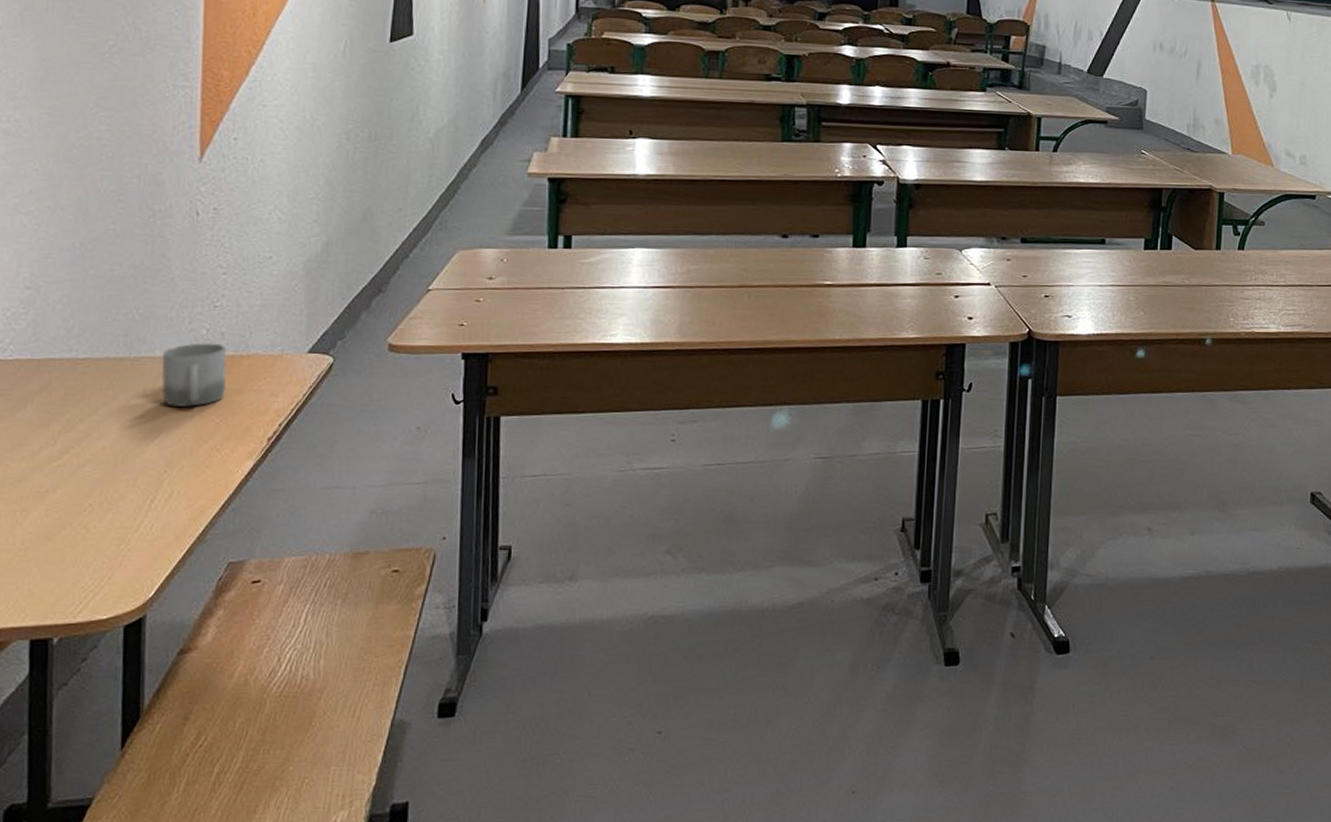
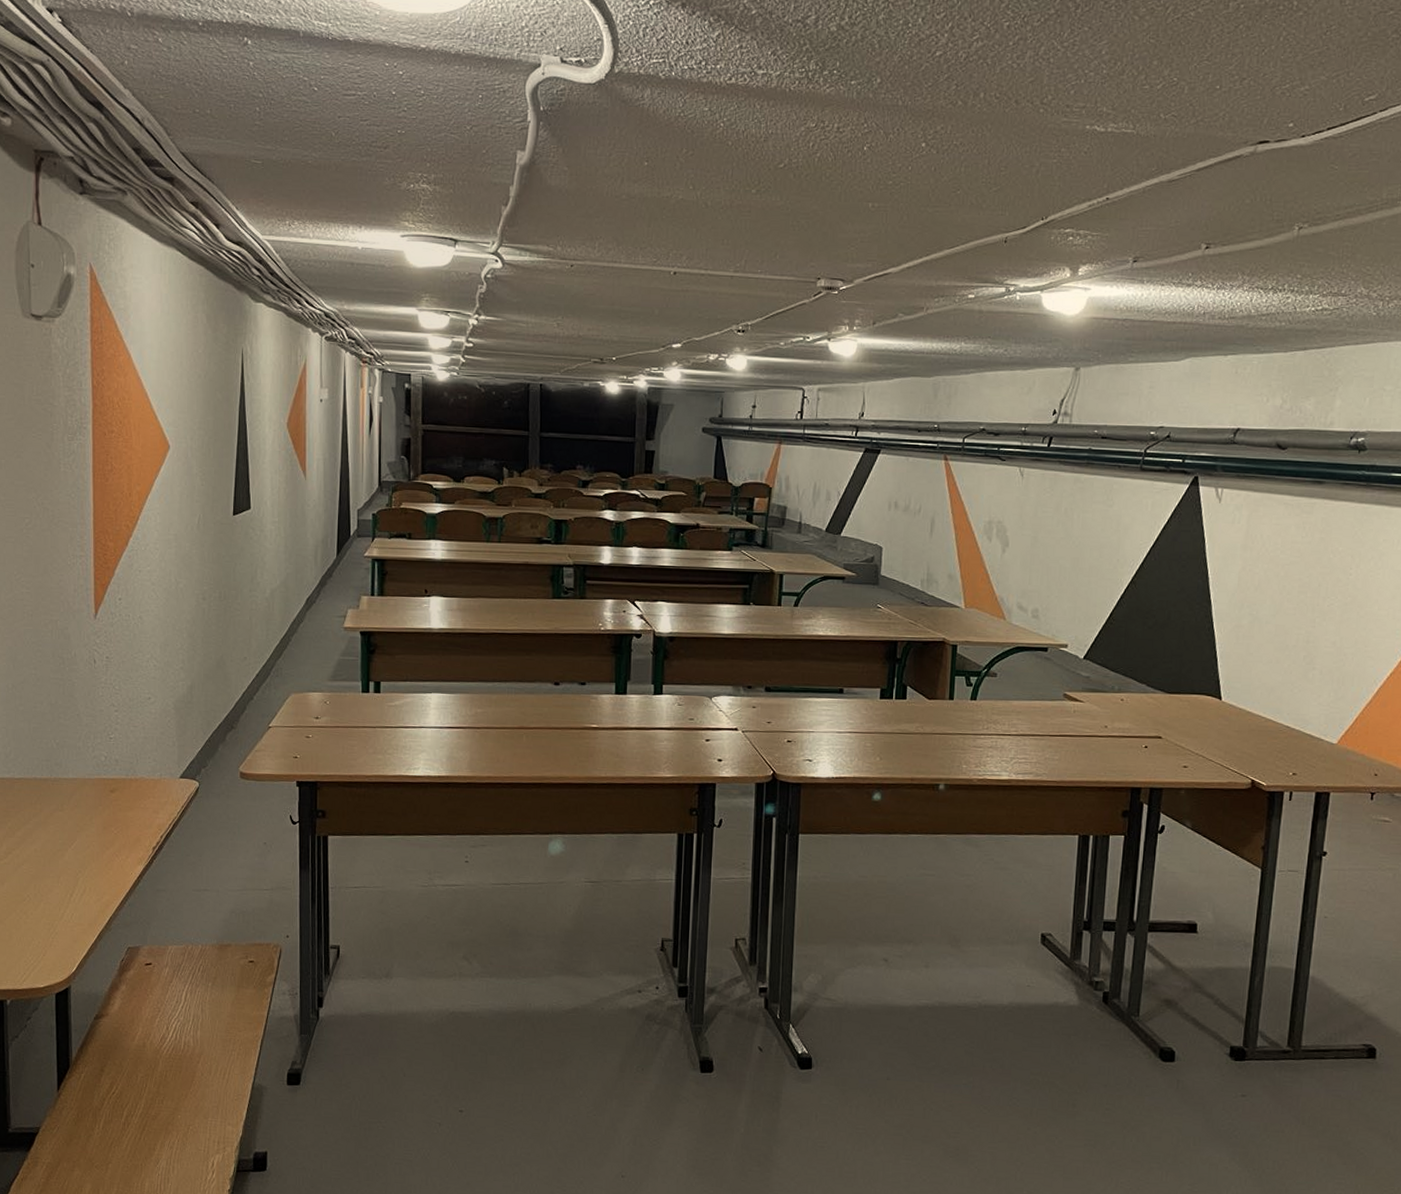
cup: present [161,343,227,407] -> none [74,768,121,820]

